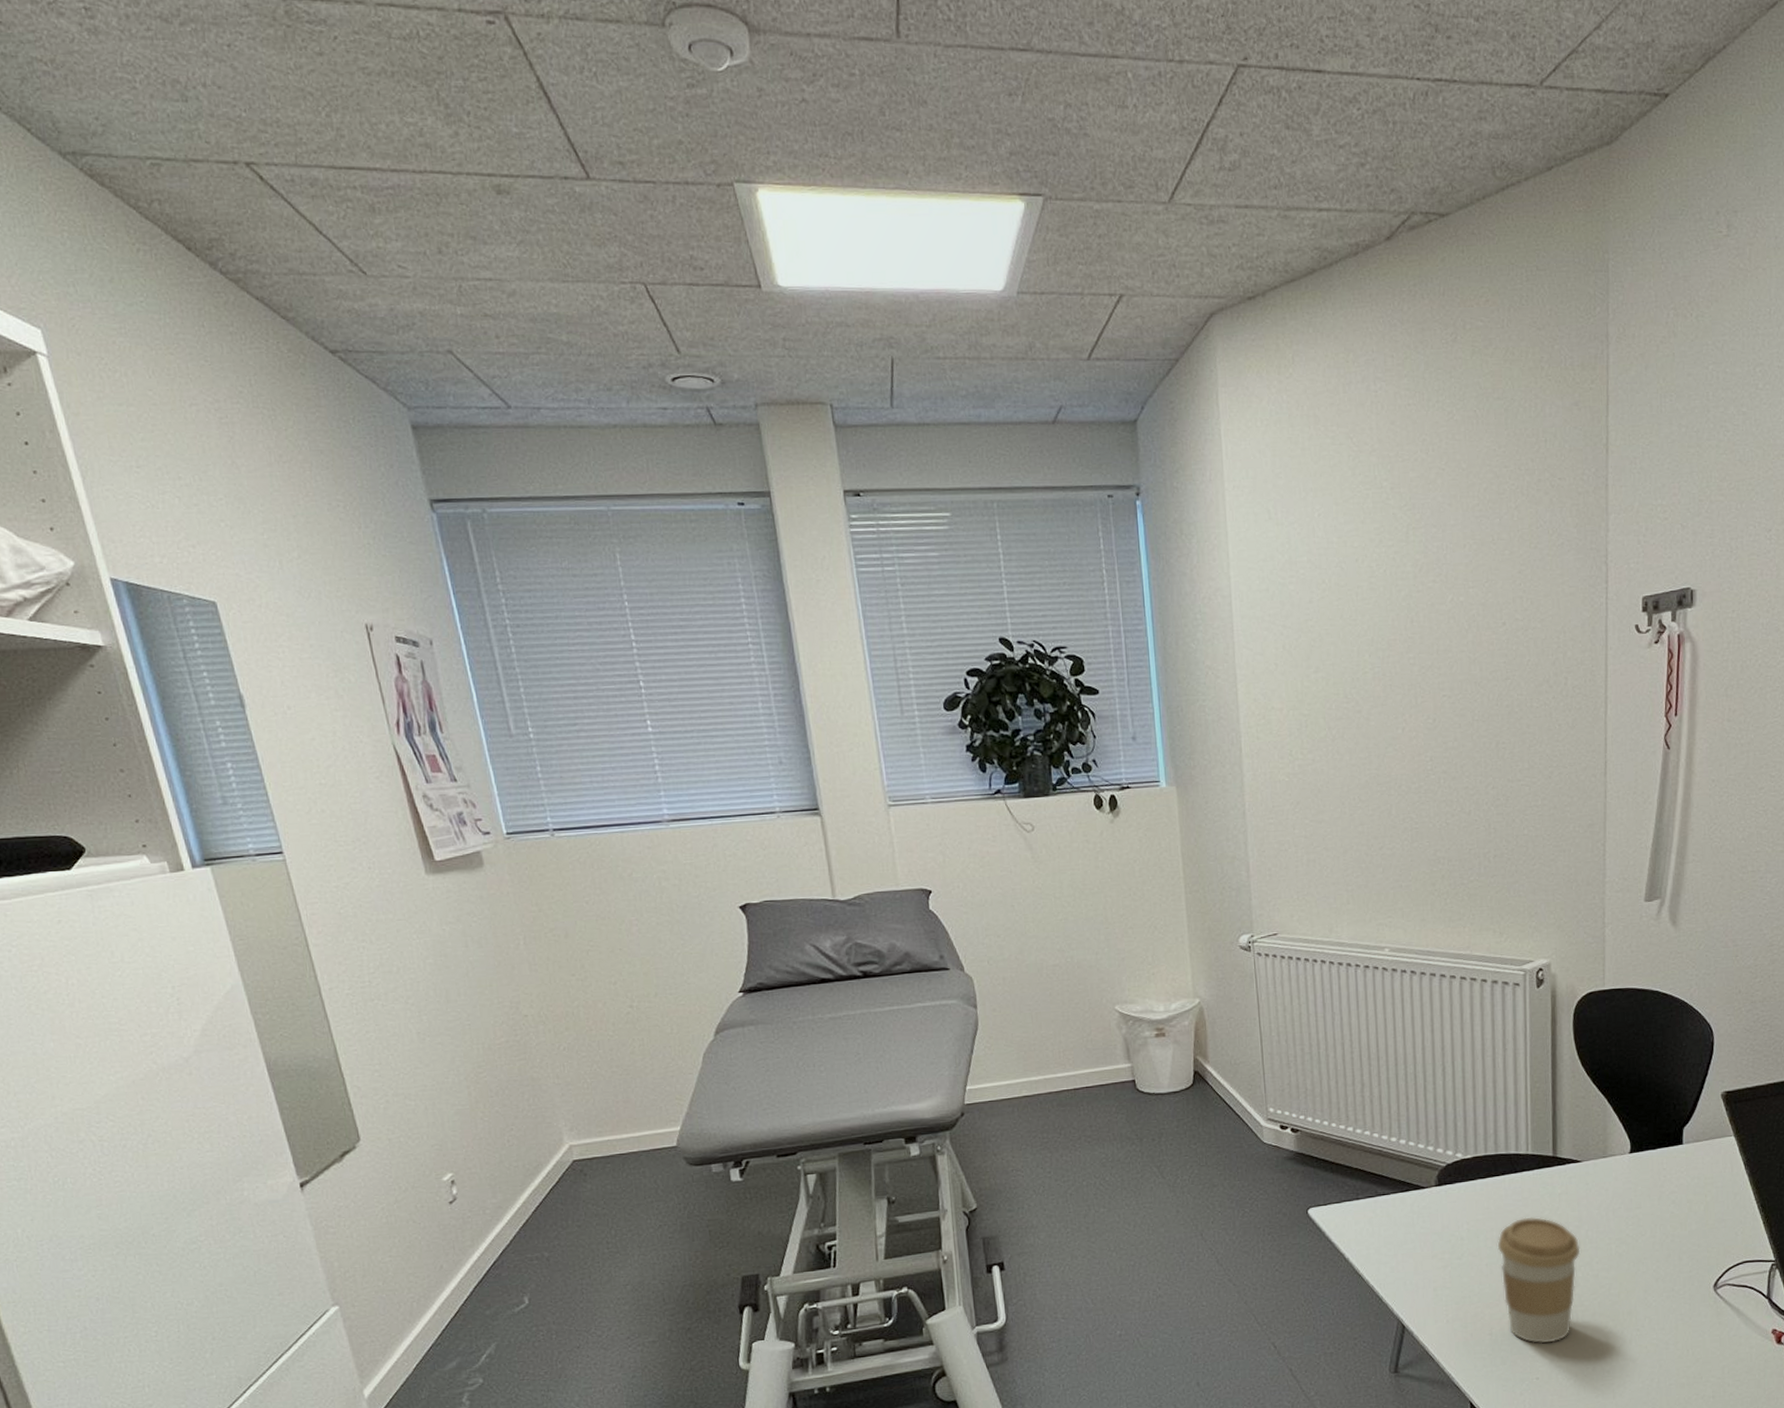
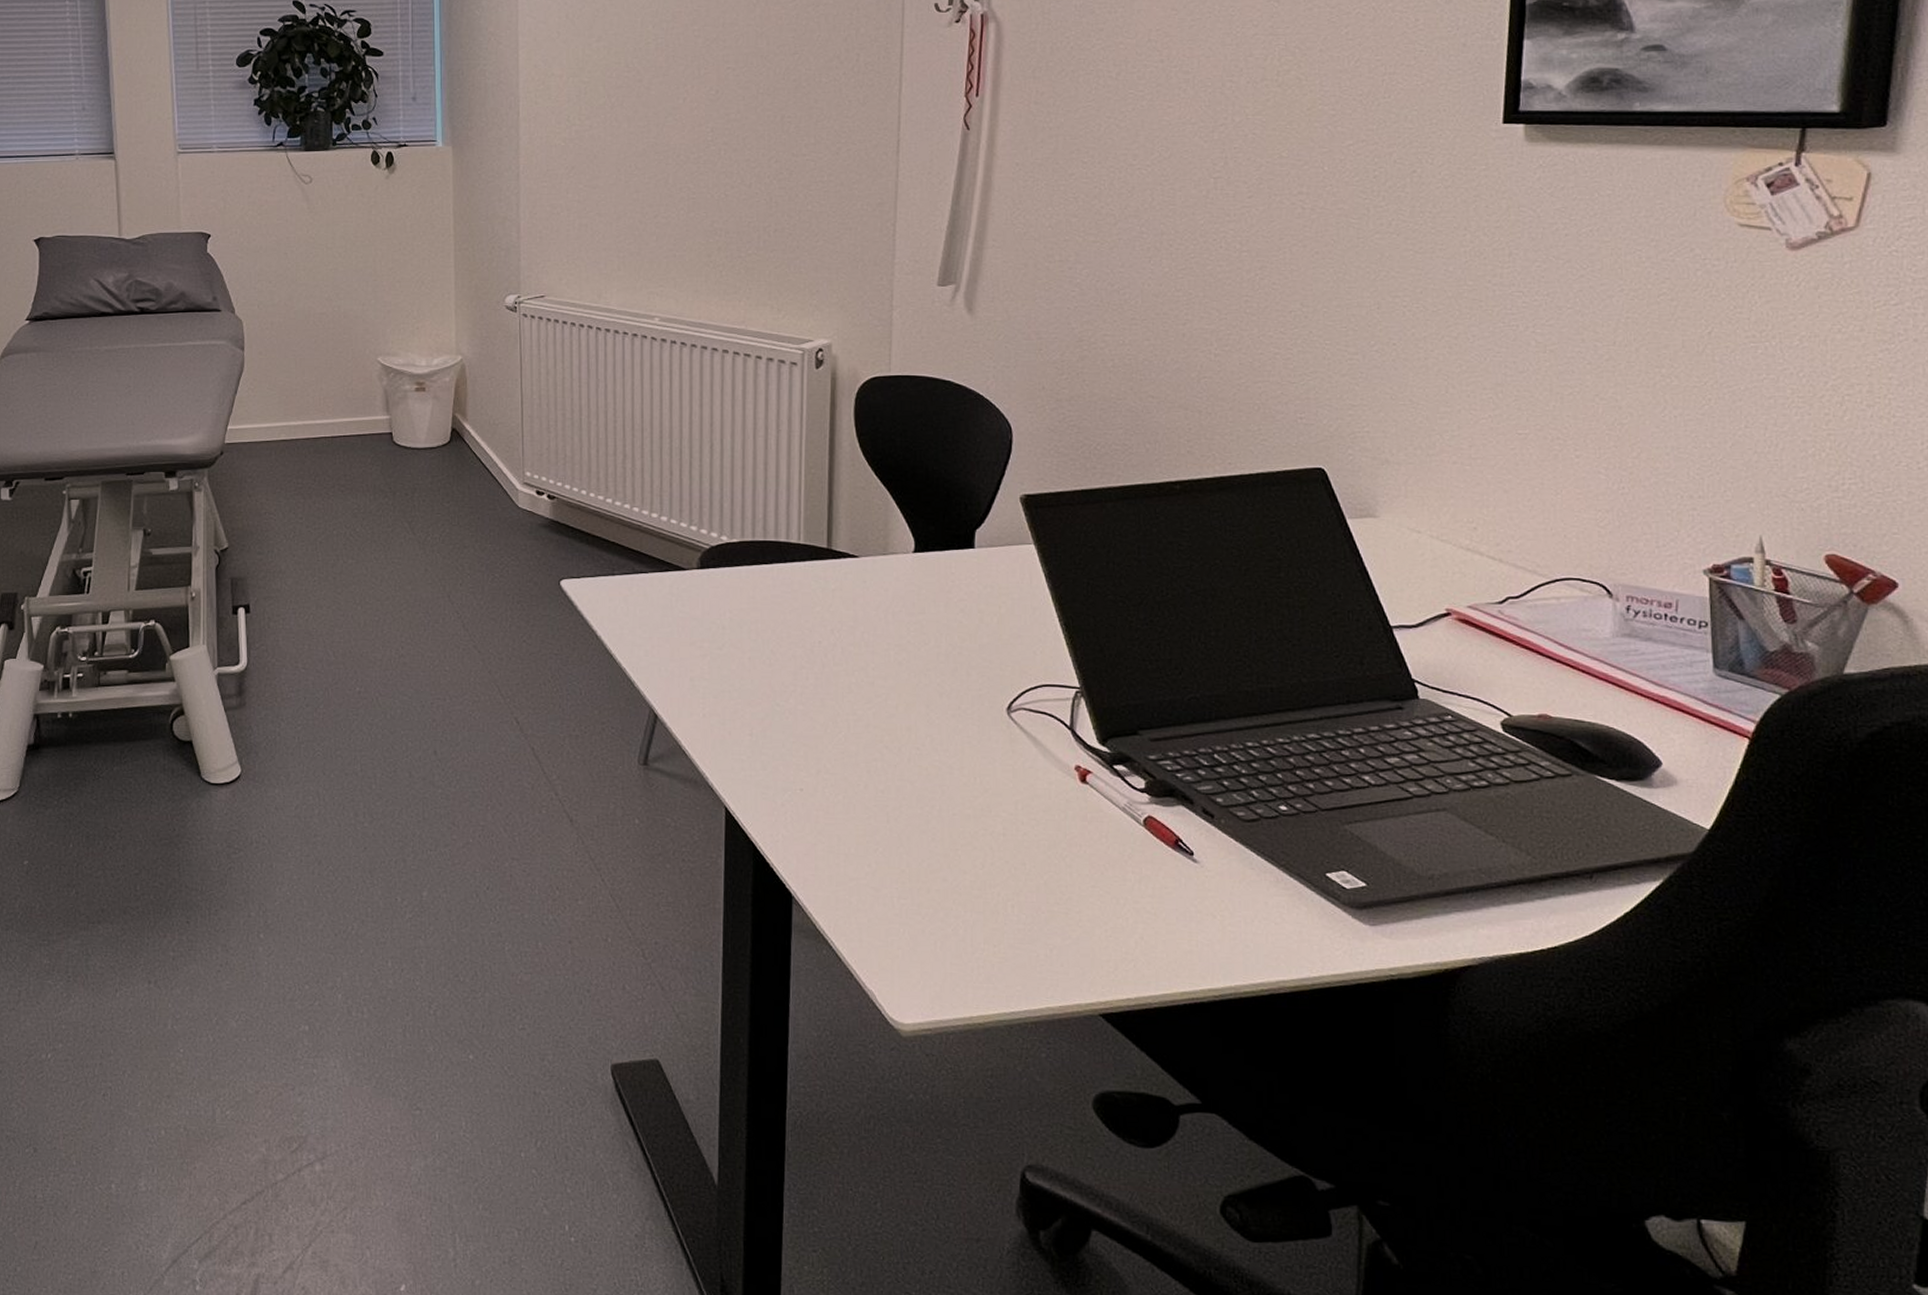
coffee cup: present [1497,1217,1581,1344] -> none [762,611,855,752]

